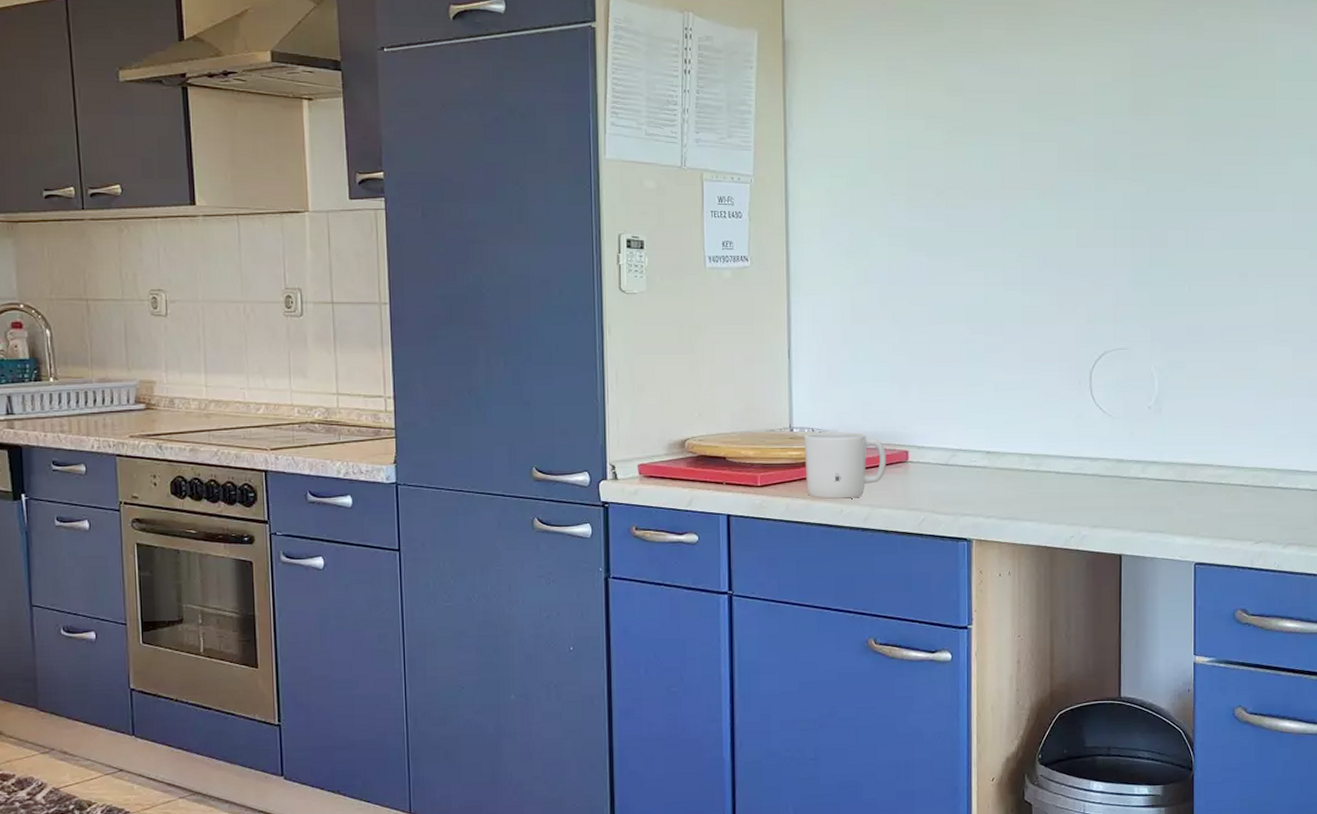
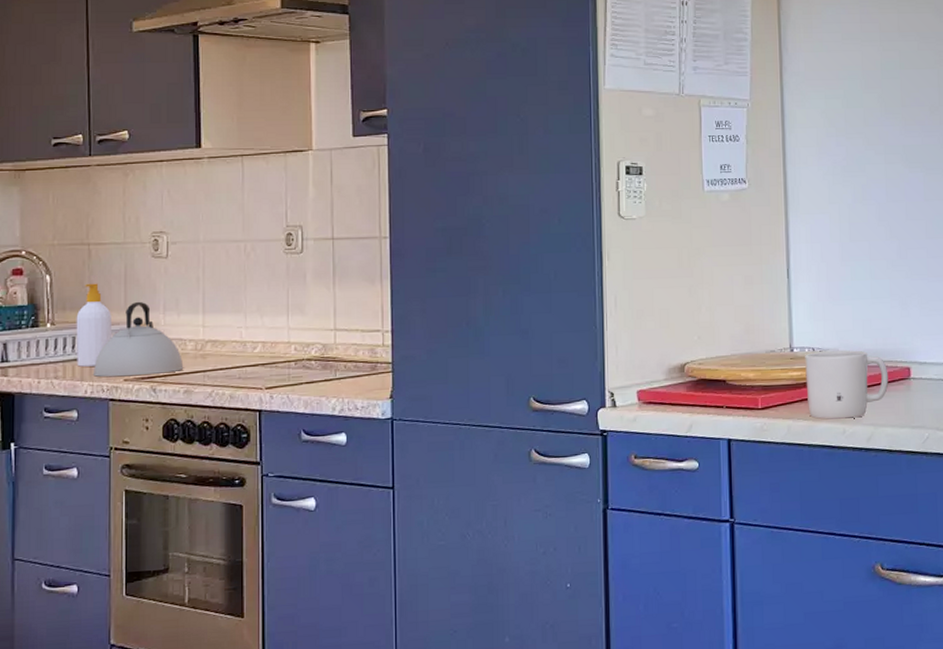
soap bottle: none [78,339,116,422] -> present [76,283,113,367]
kettle: none [99,359,189,433] -> present [94,301,184,378]

